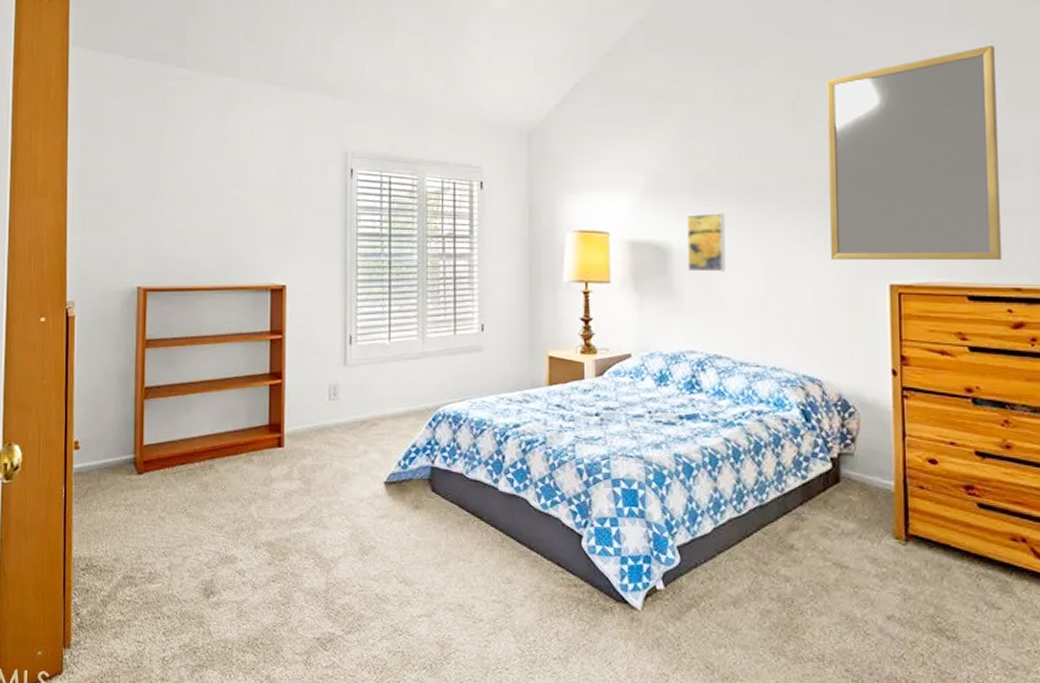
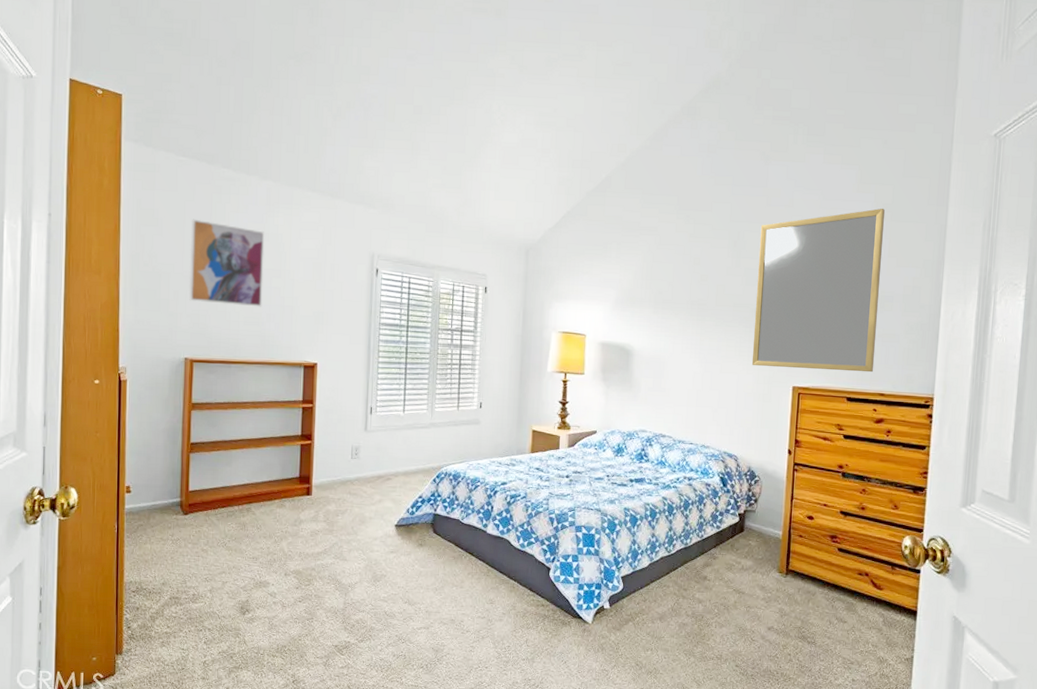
wall art: none [141,126,223,223] -> present [188,219,265,307]
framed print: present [687,213,726,272] -> none [645,324,676,371]

